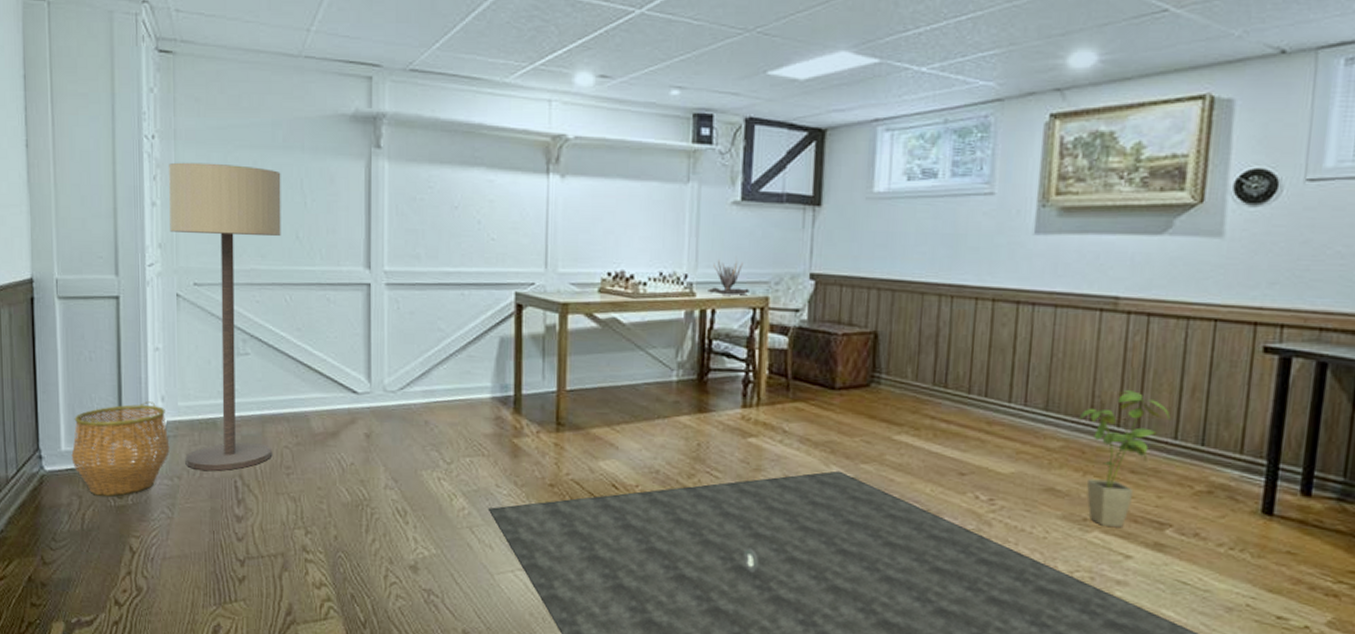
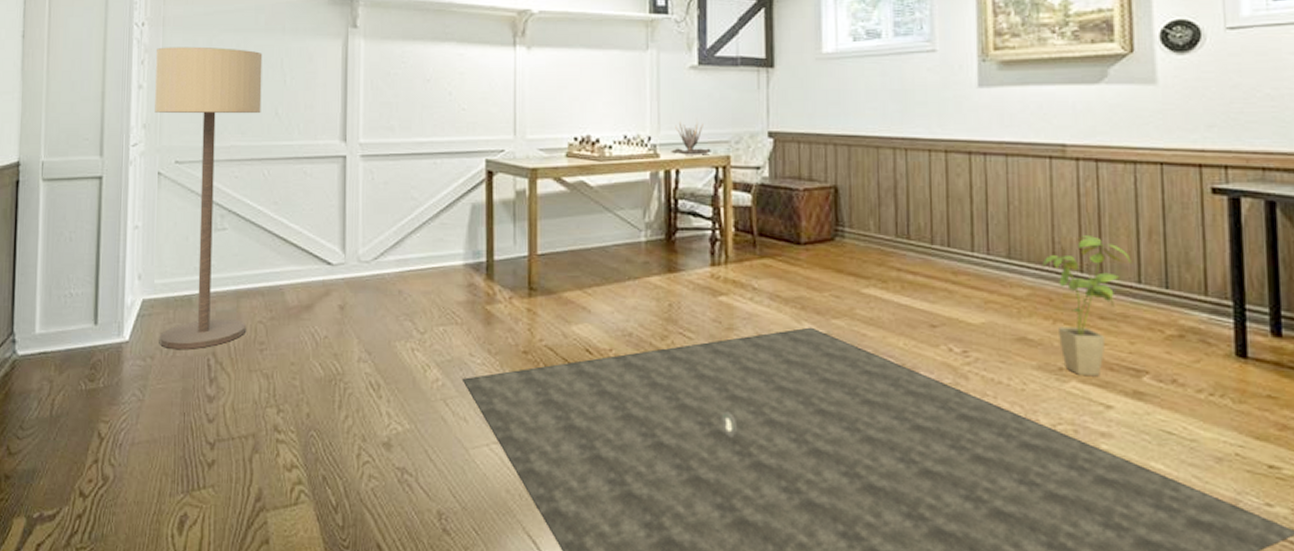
basket: present [71,401,170,498] -> none [45,280,144,381]

